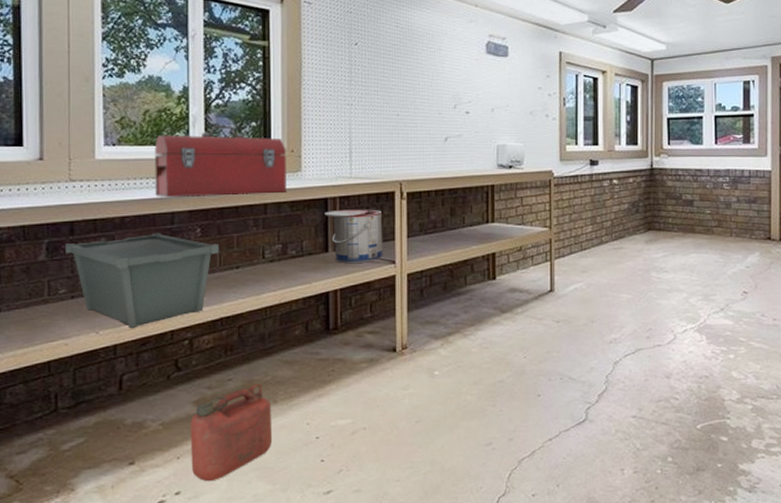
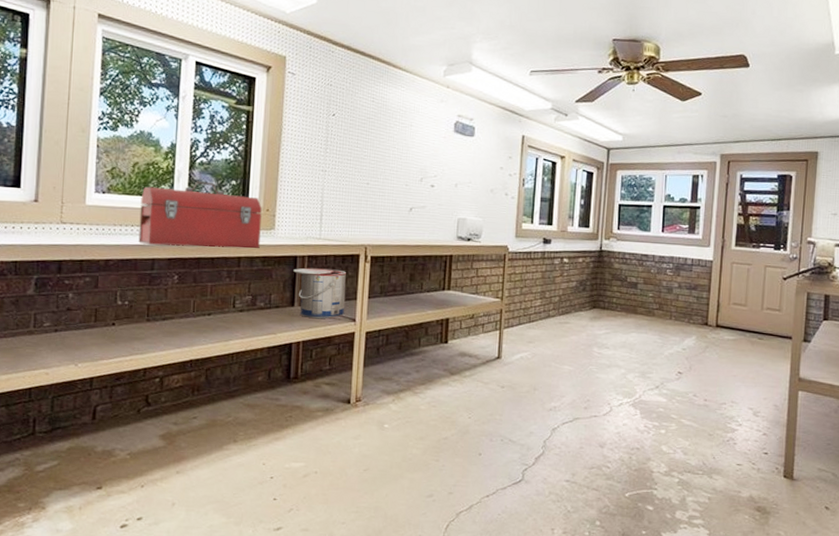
storage bin: present [65,233,220,328] -> none [52,277,194,363]
fuel can: present [190,383,273,482] -> none [153,423,231,511]

